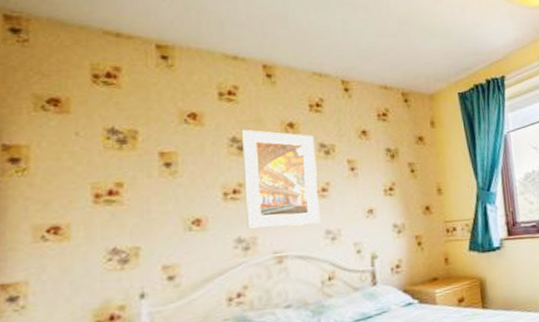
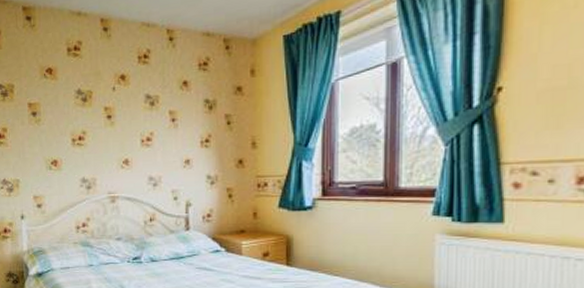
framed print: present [241,129,321,229] -> none [84,82,145,171]

